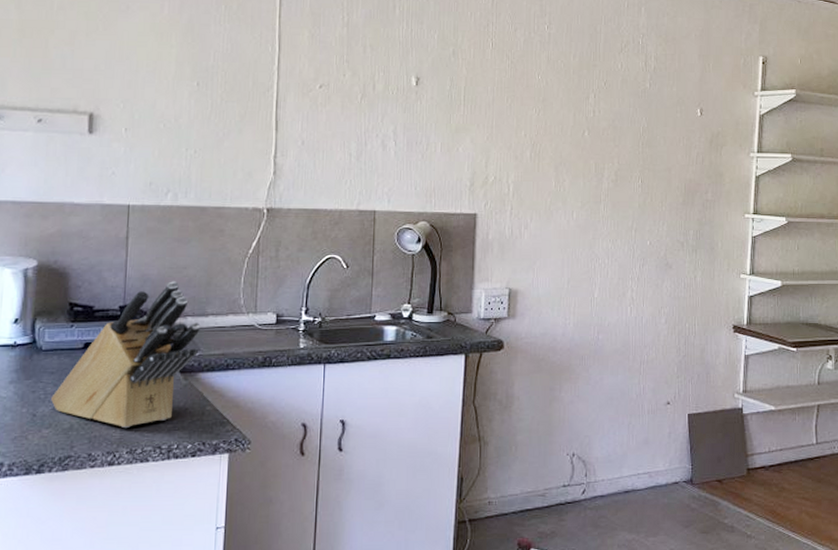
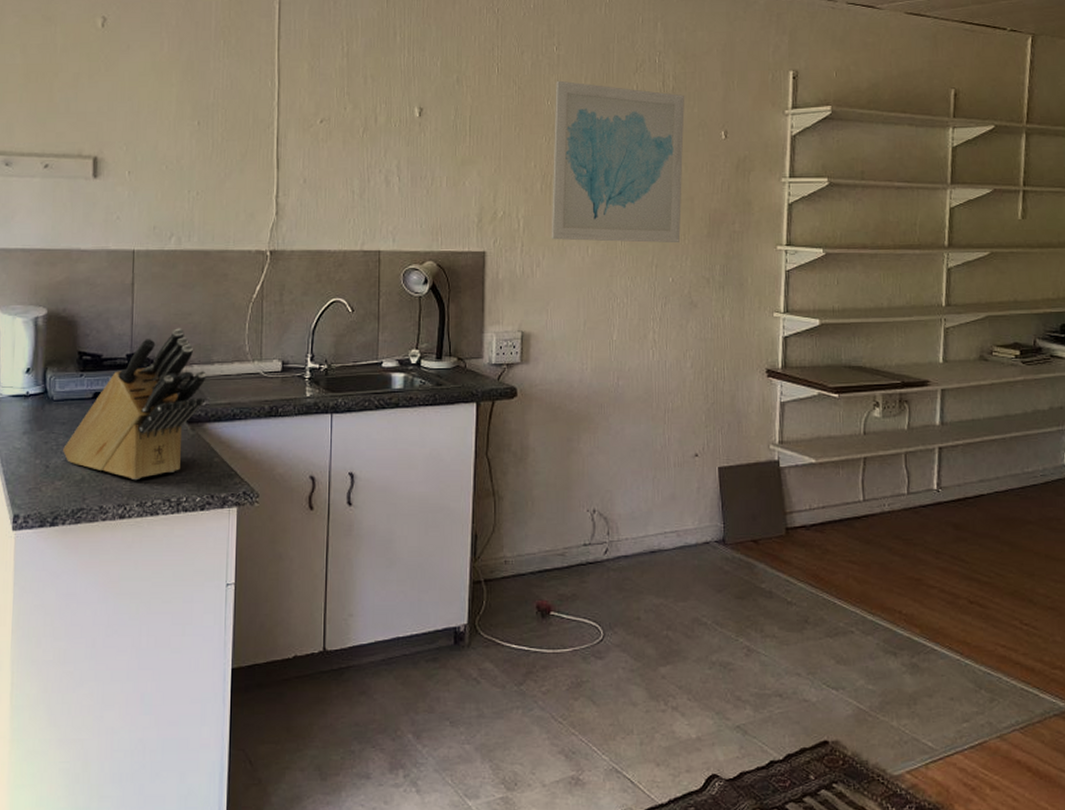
wall art: none [538,57,664,209] -> present [551,80,685,243]

